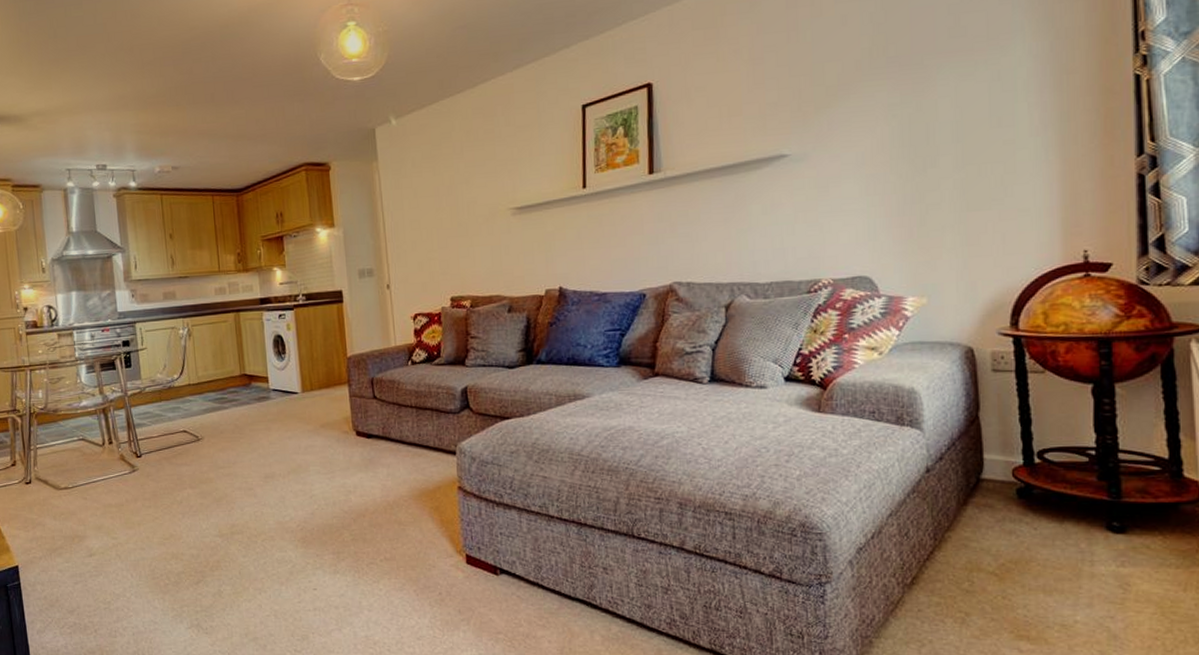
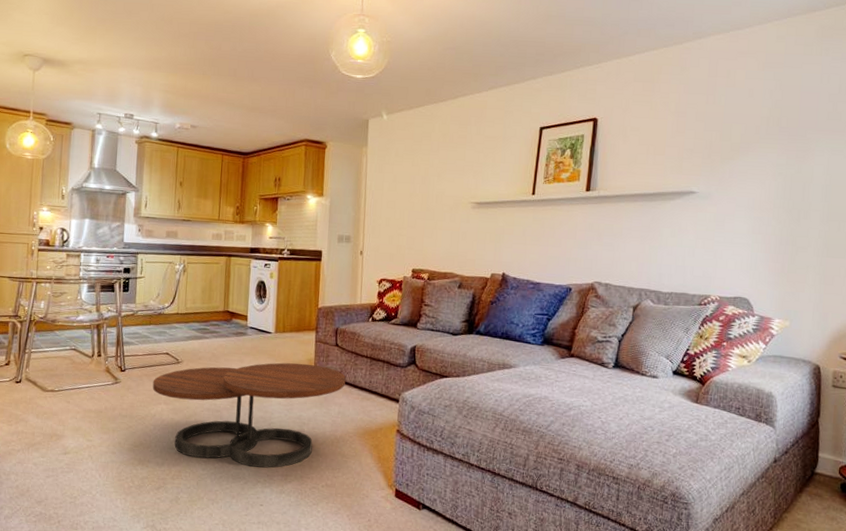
coffee table: none [173,423,391,547] -> present [152,362,346,468]

